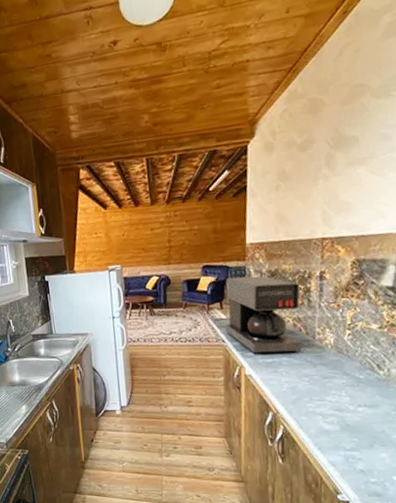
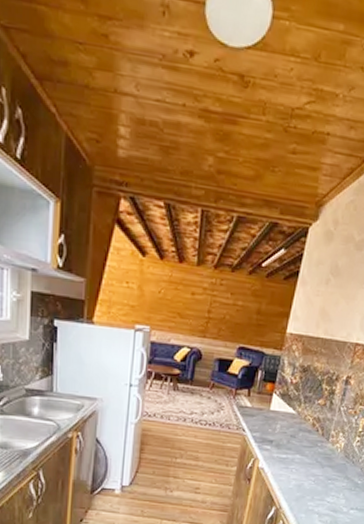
coffee maker: present [225,275,301,354] -> none [247,364,327,452]

